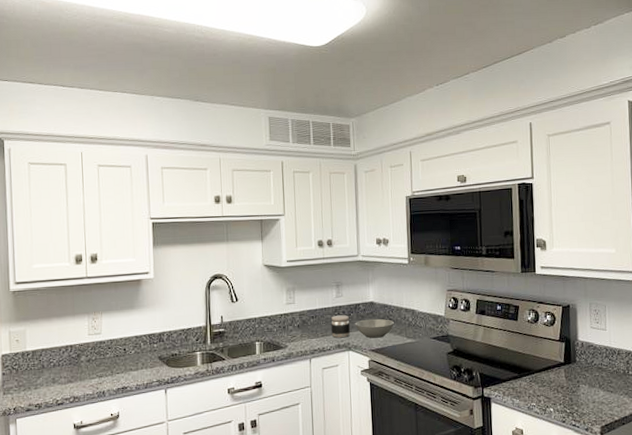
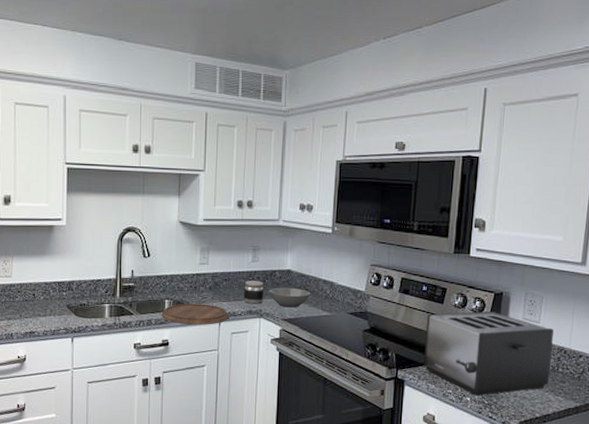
cutting board: none [253,342,319,365] -> present [162,303,229,326]
toaster: none [504,323,622,406] -> present [423,311,554,396]

